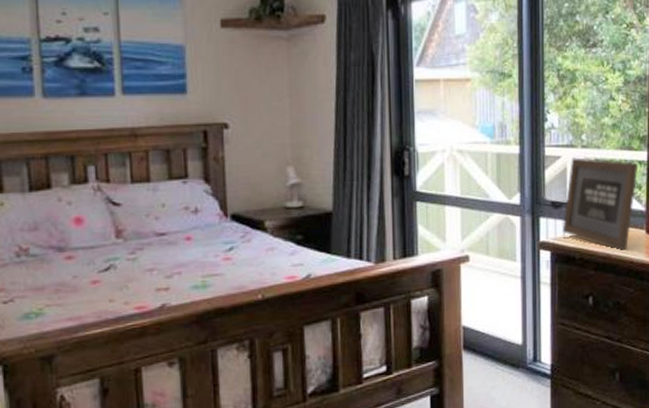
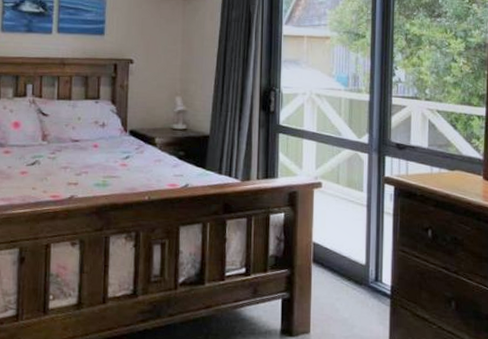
picture frame: present [562,157,639,251] -> none [405,108,477,193]

